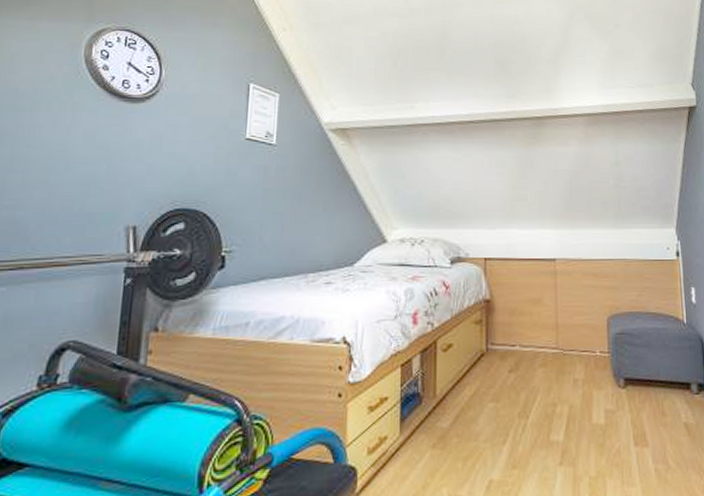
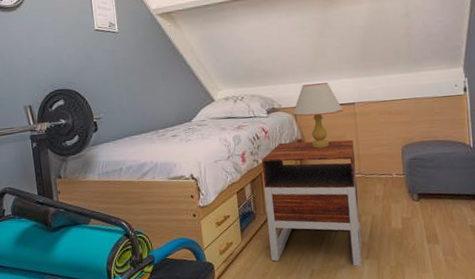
nightstand: none [437,302,556,477] -> present [262,139,362,267]
table lamp: none [482,232,542,312] -> present [293,83,344,149]

